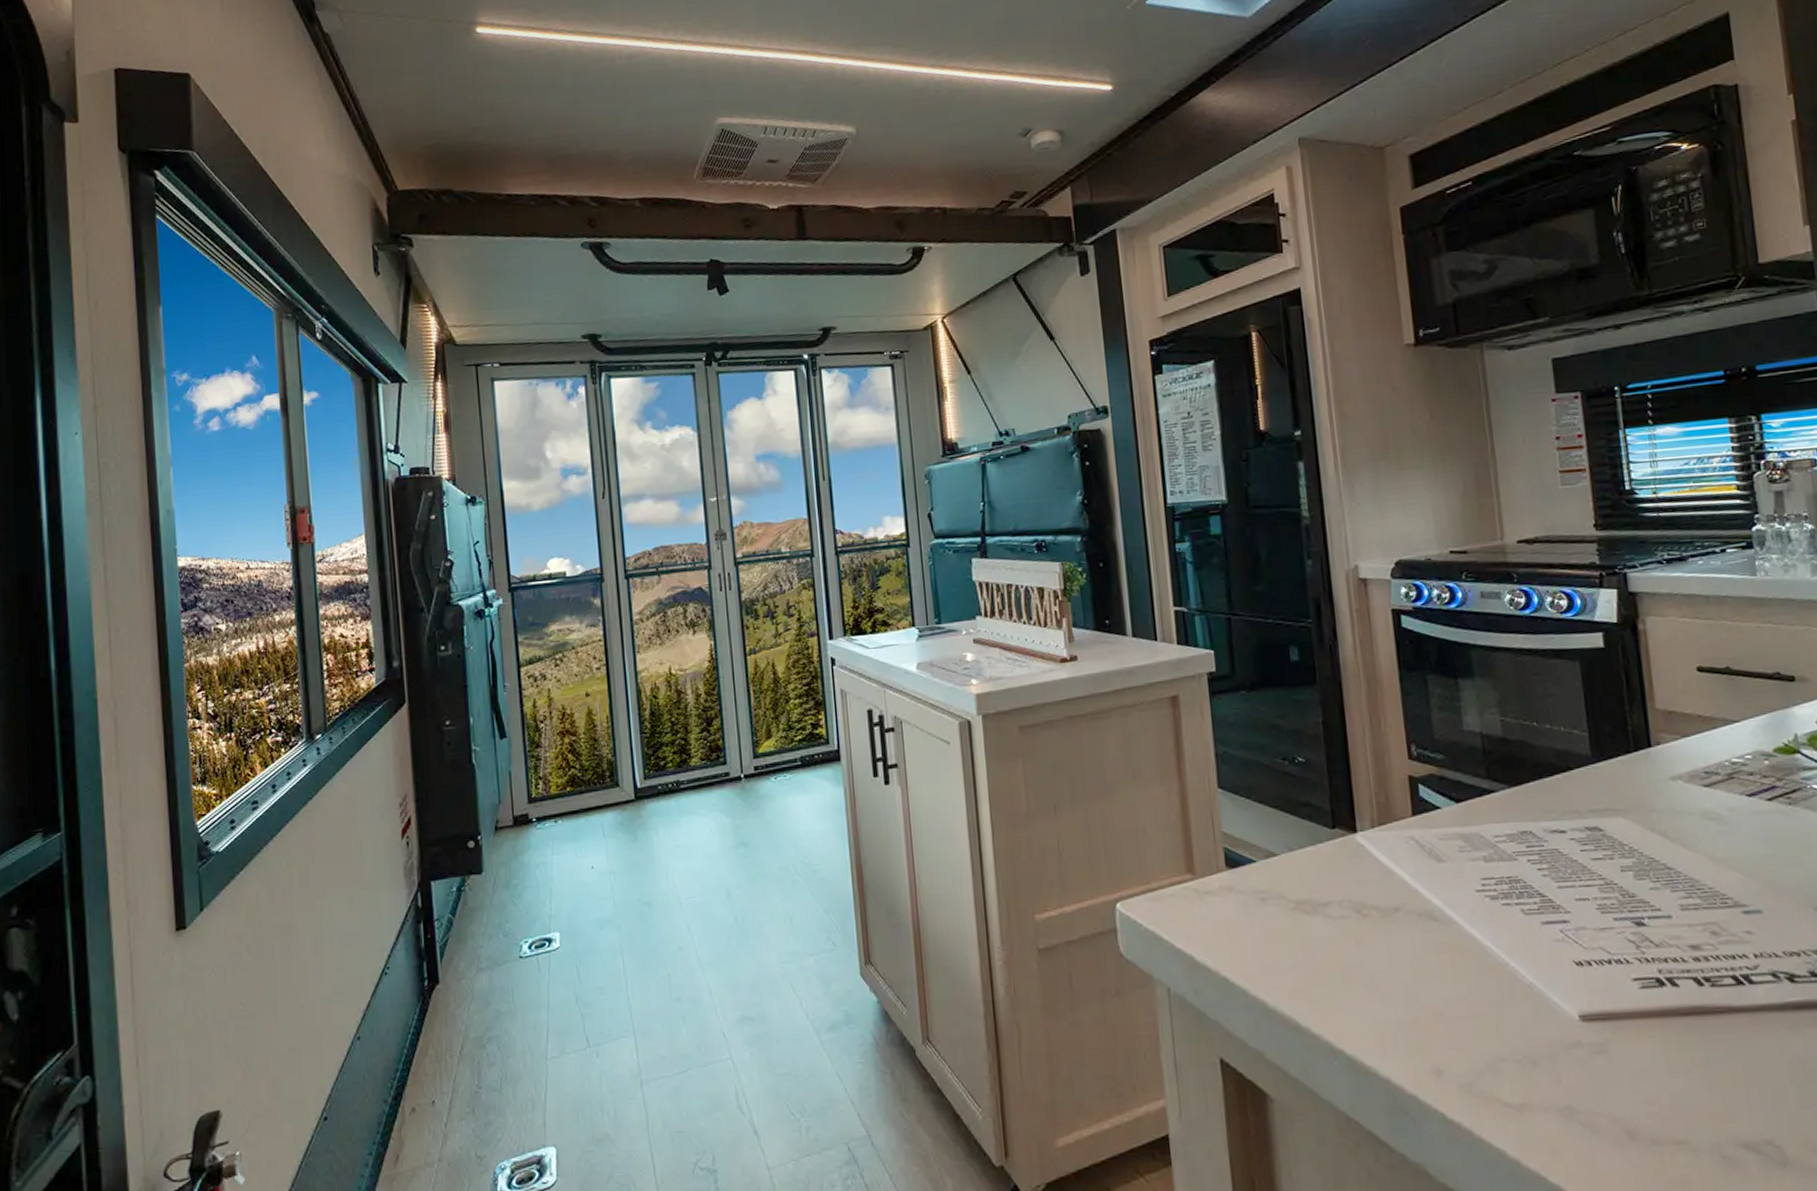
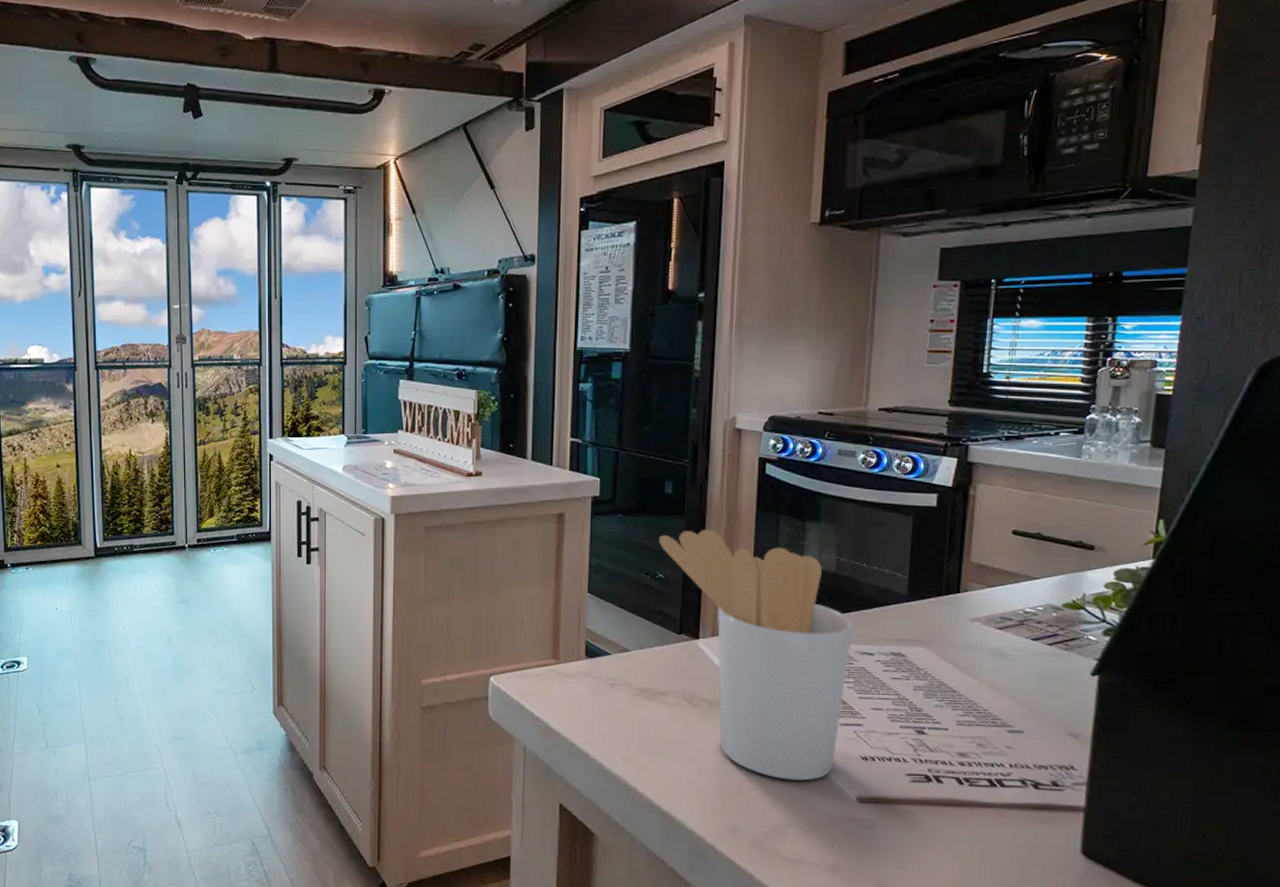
utensil holder: none [1292,698,1544,1001] -> present [659,529,853,781]

